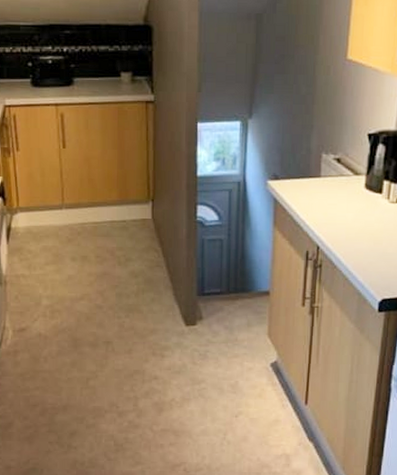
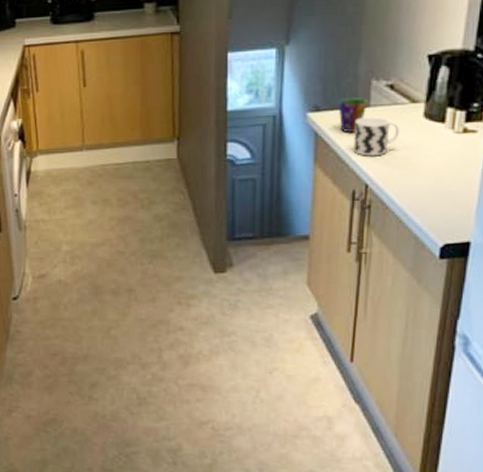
cup: none [294,168,319,199] -> present [338,98,368,132]
cup: none [307,186,346,221] -> present [353,117,400,156]

